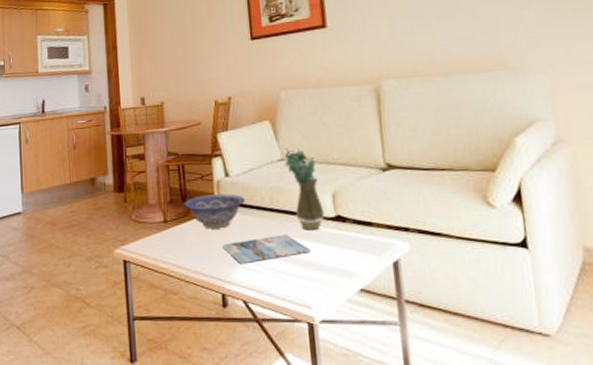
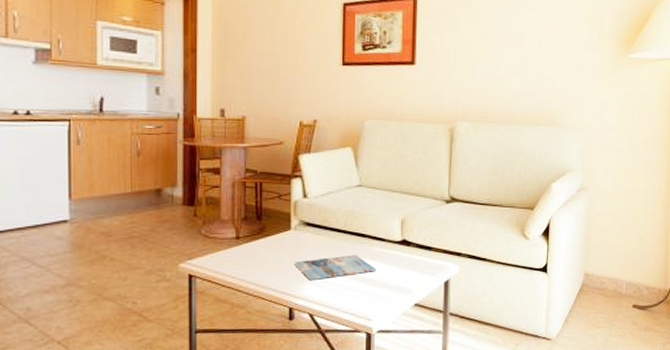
decorative bowl: present [184,193,245,229] -> none [258,214,320,247]
vase: present [285,148,325,230] -> none [362,175,392,252]

